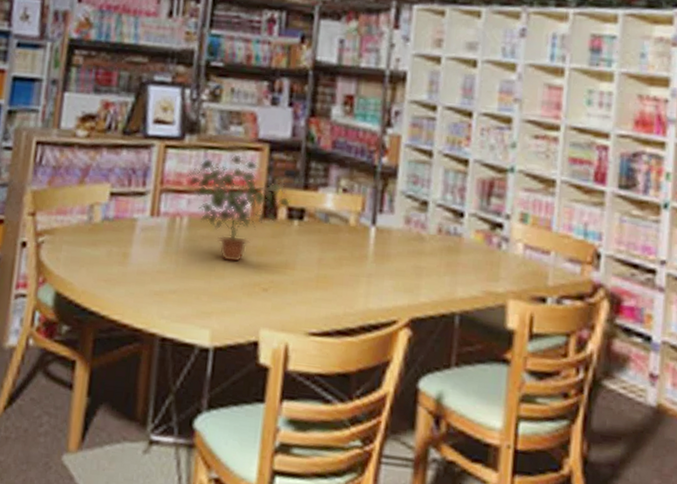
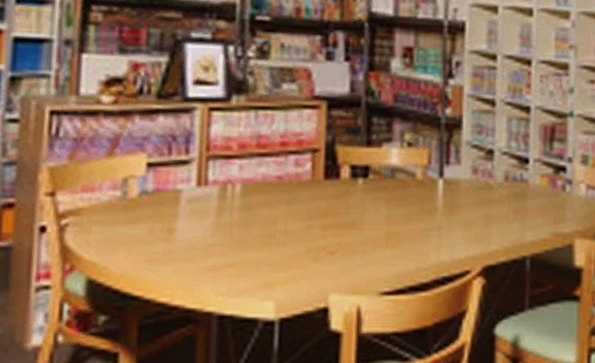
potted plant: present [186,154,292,263] -> none [236,114,354,228]

